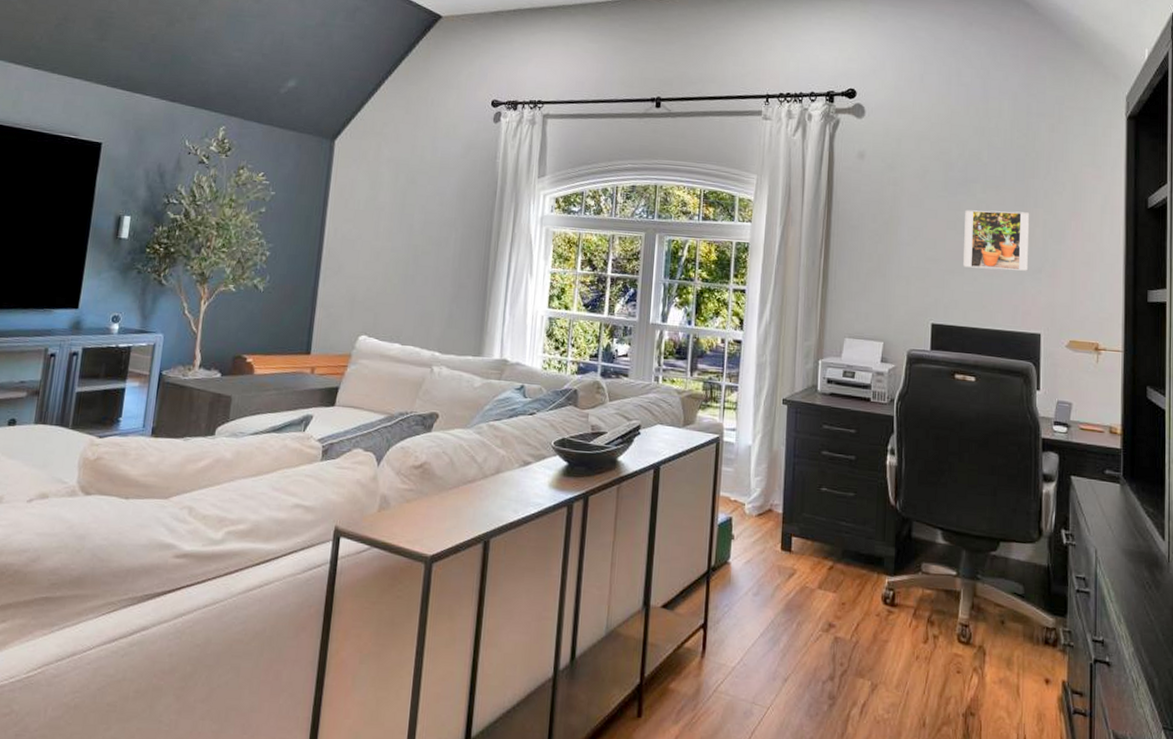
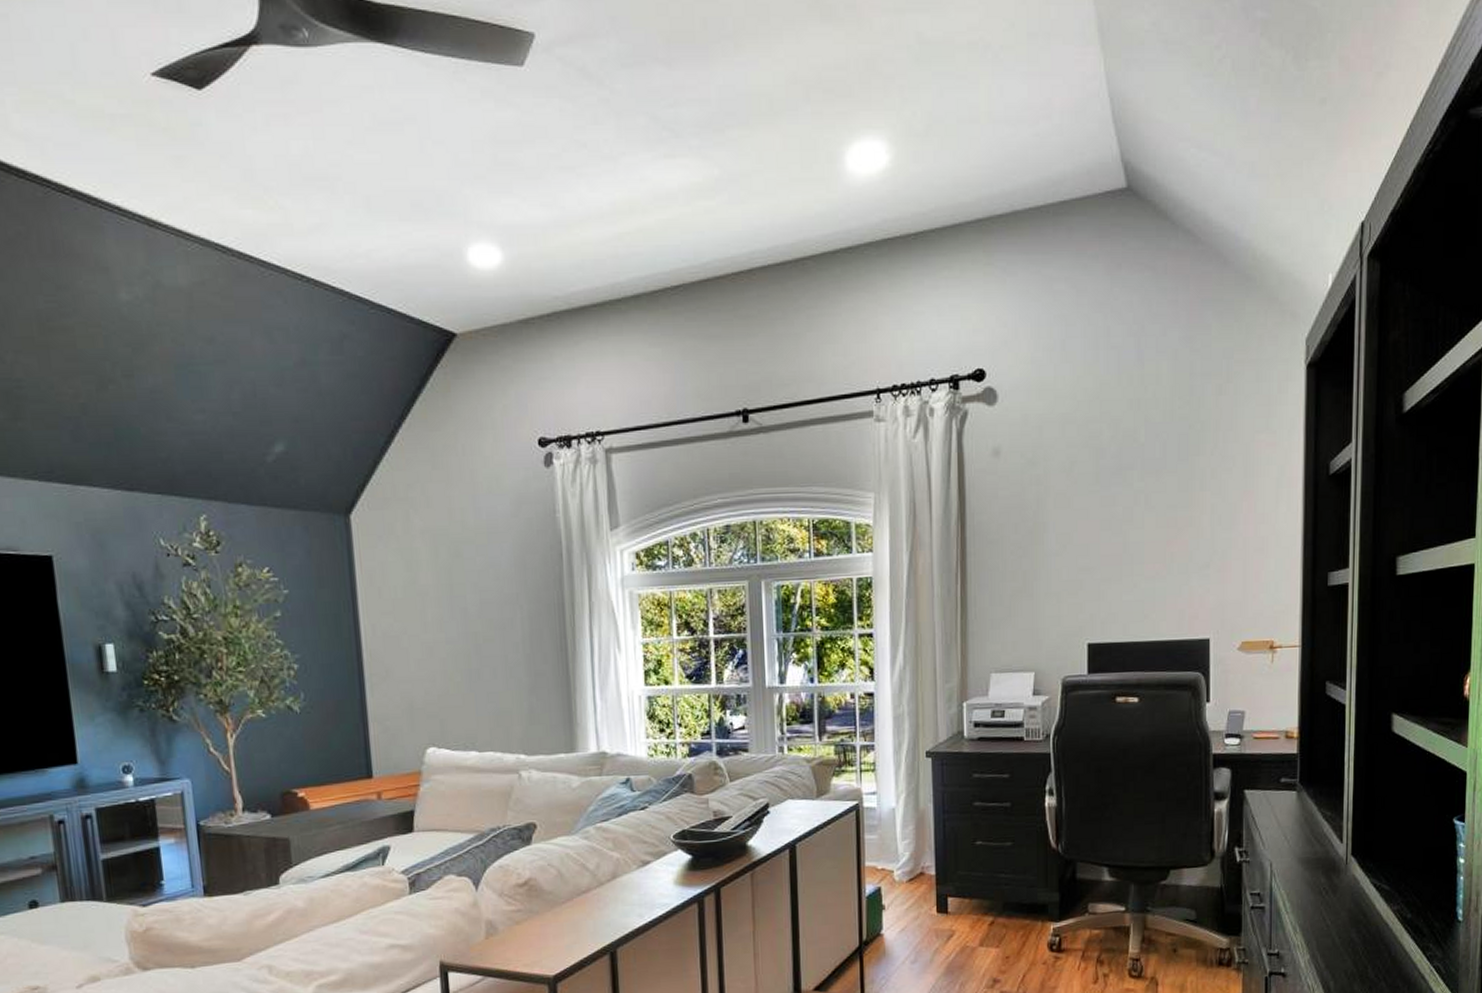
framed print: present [963,210,1030,271] -> none [1121,498,1195,573]

